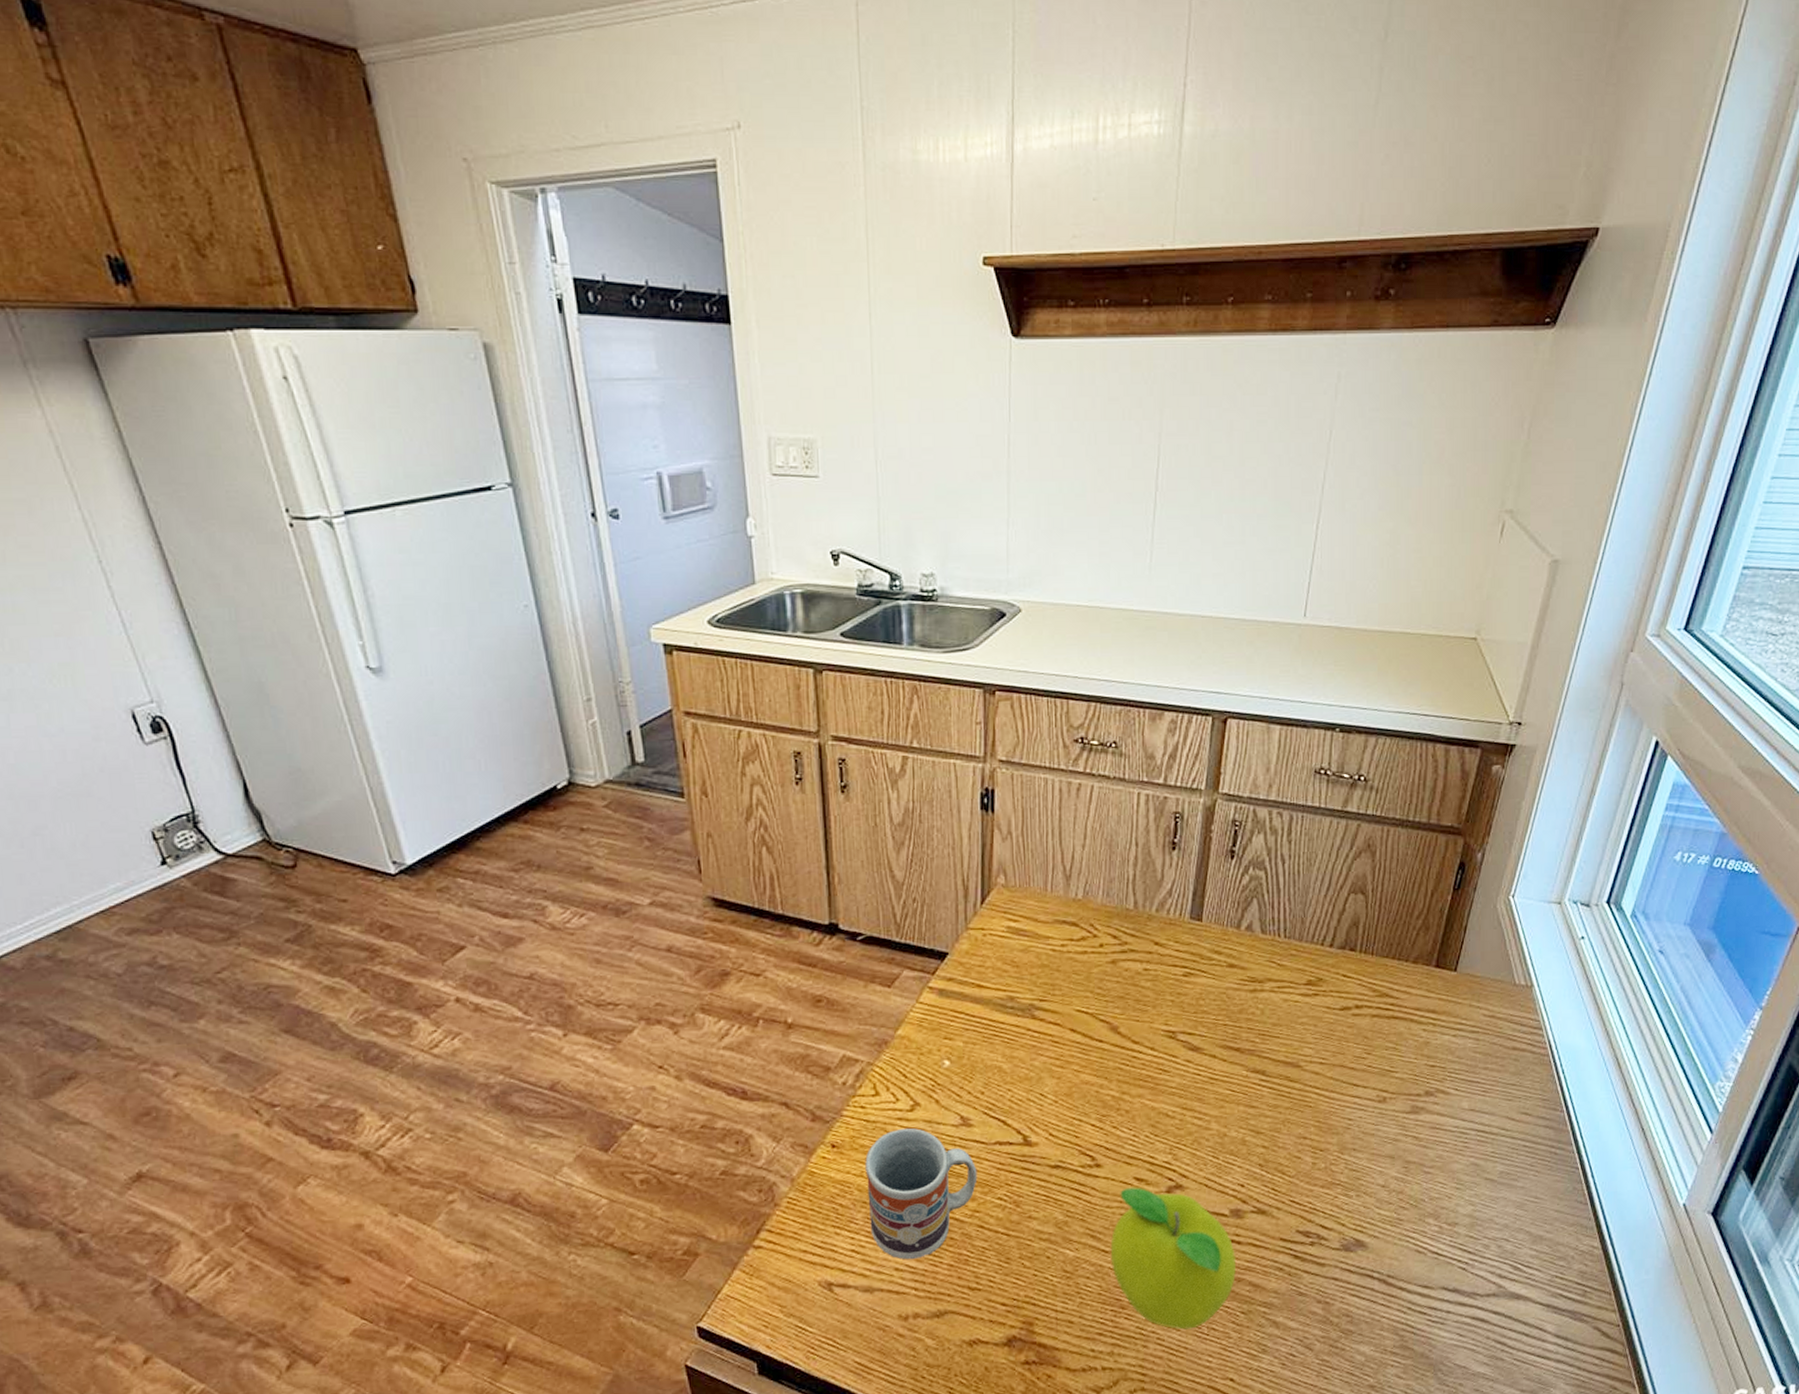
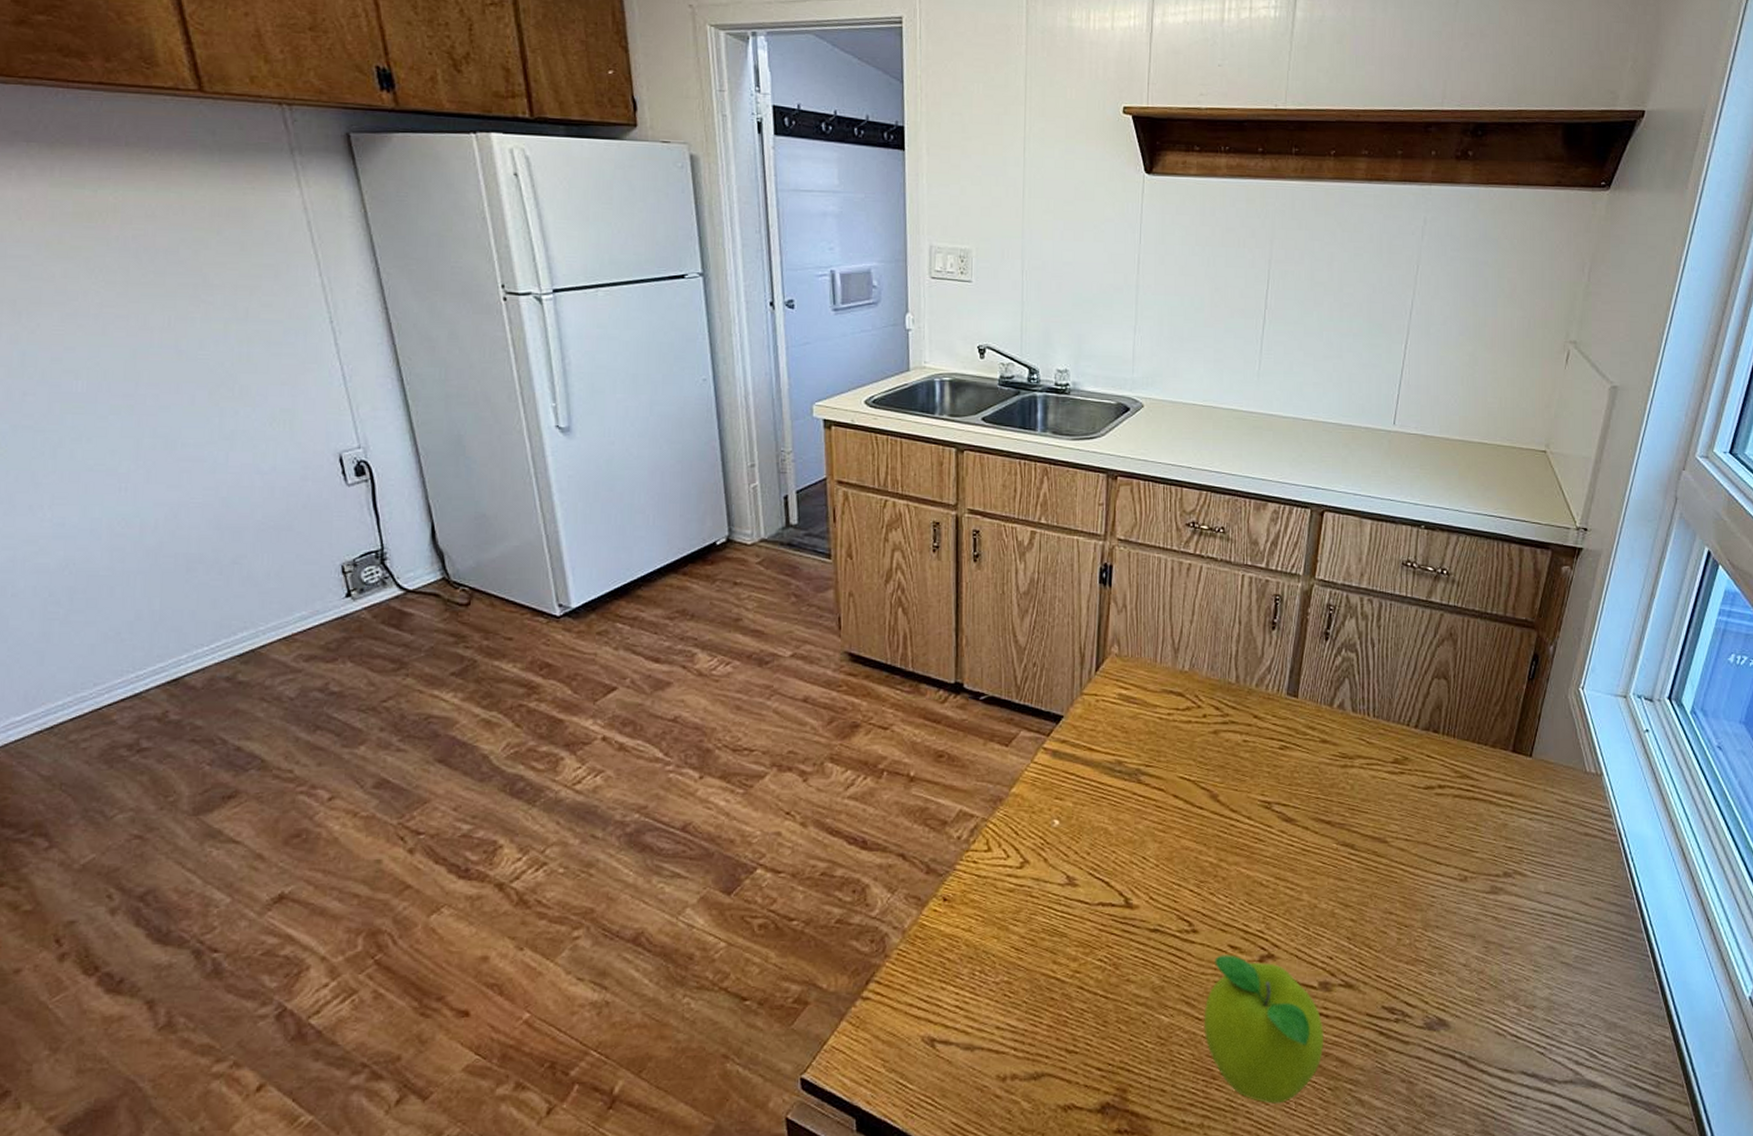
cup: present [865,1127,978,1260] -> none [974,884,1080,1019]

